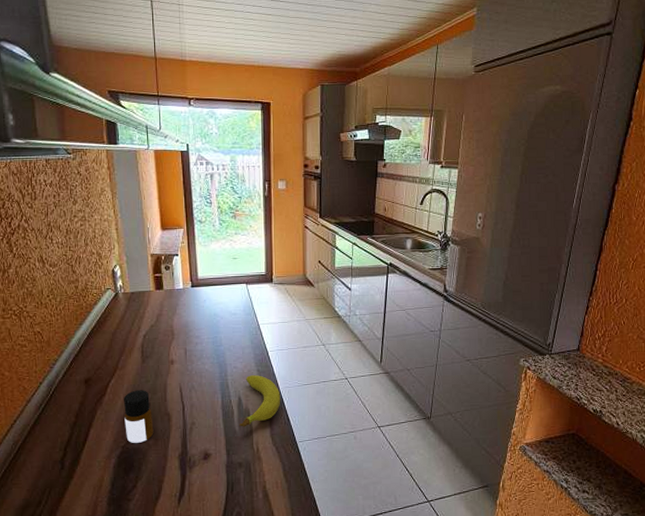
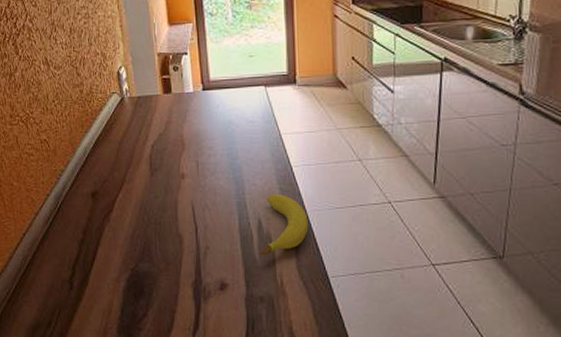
bottle: present [123,390,154,443] -> none [131,207,165,266]

